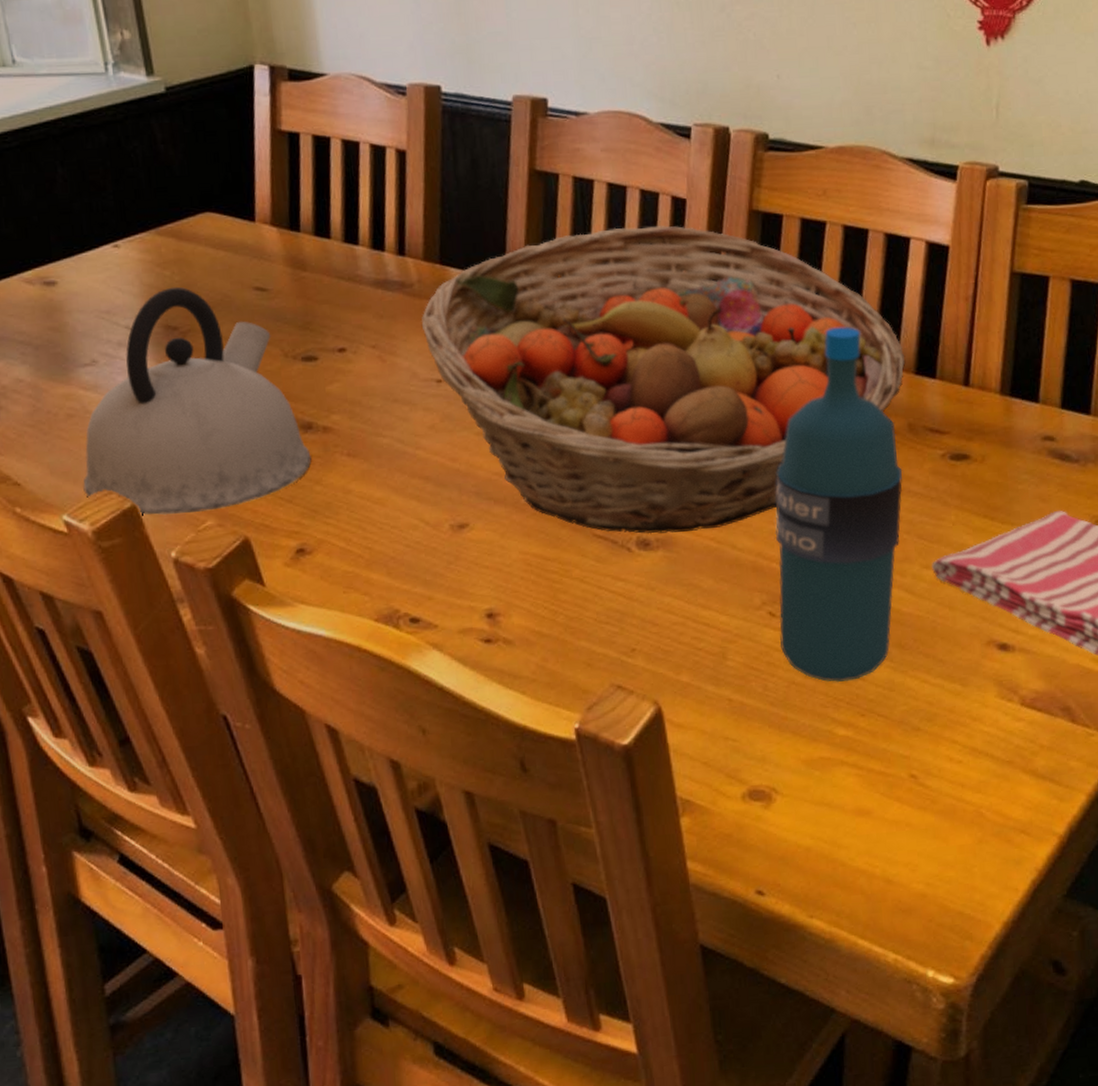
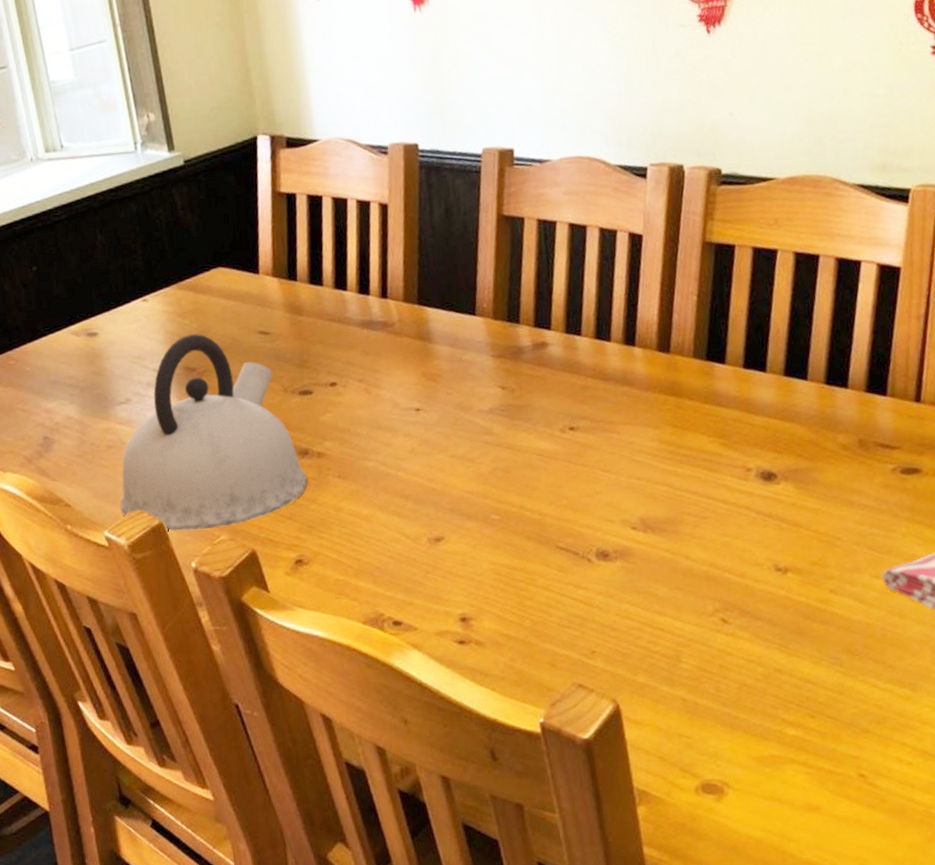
fruit basket: present [421,225,906,534] -> none [401,260,857,546]
water bottle: present [775,327,903,683] -> none [727,349,853,686]

